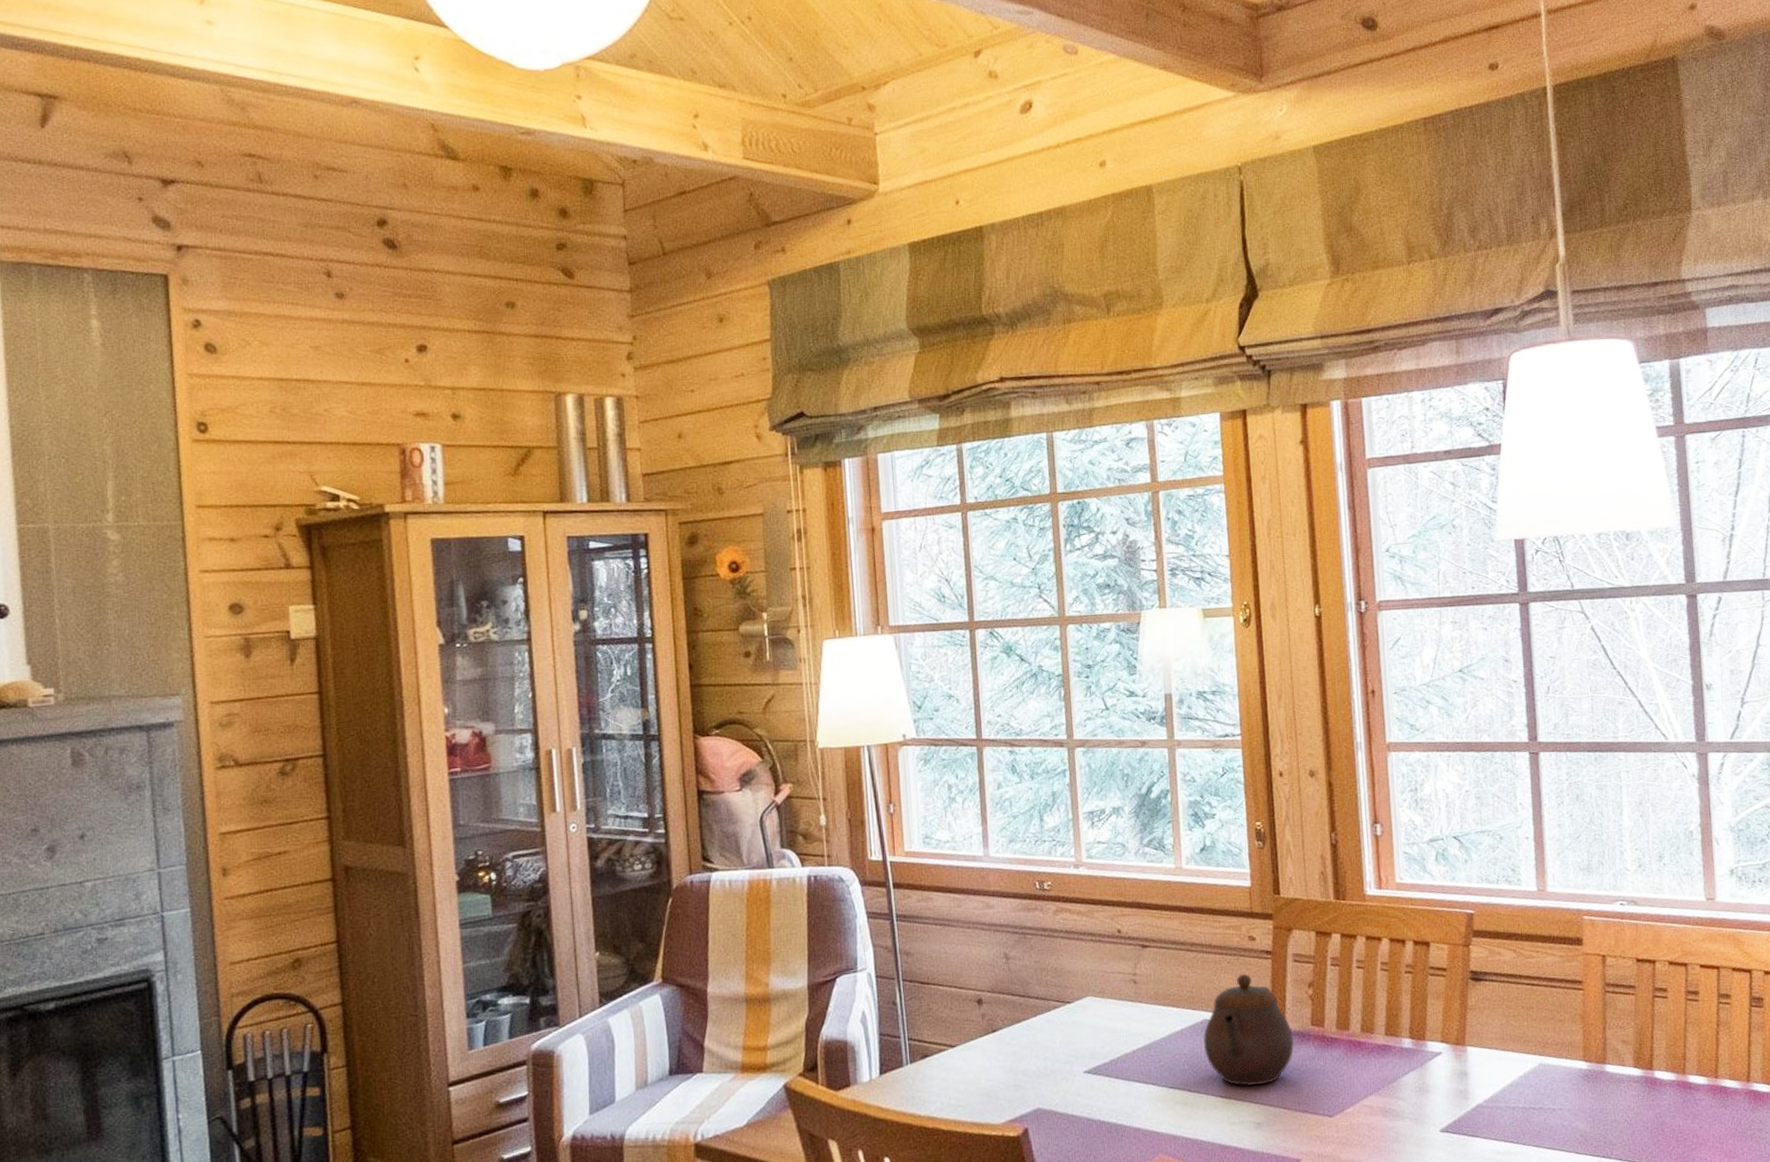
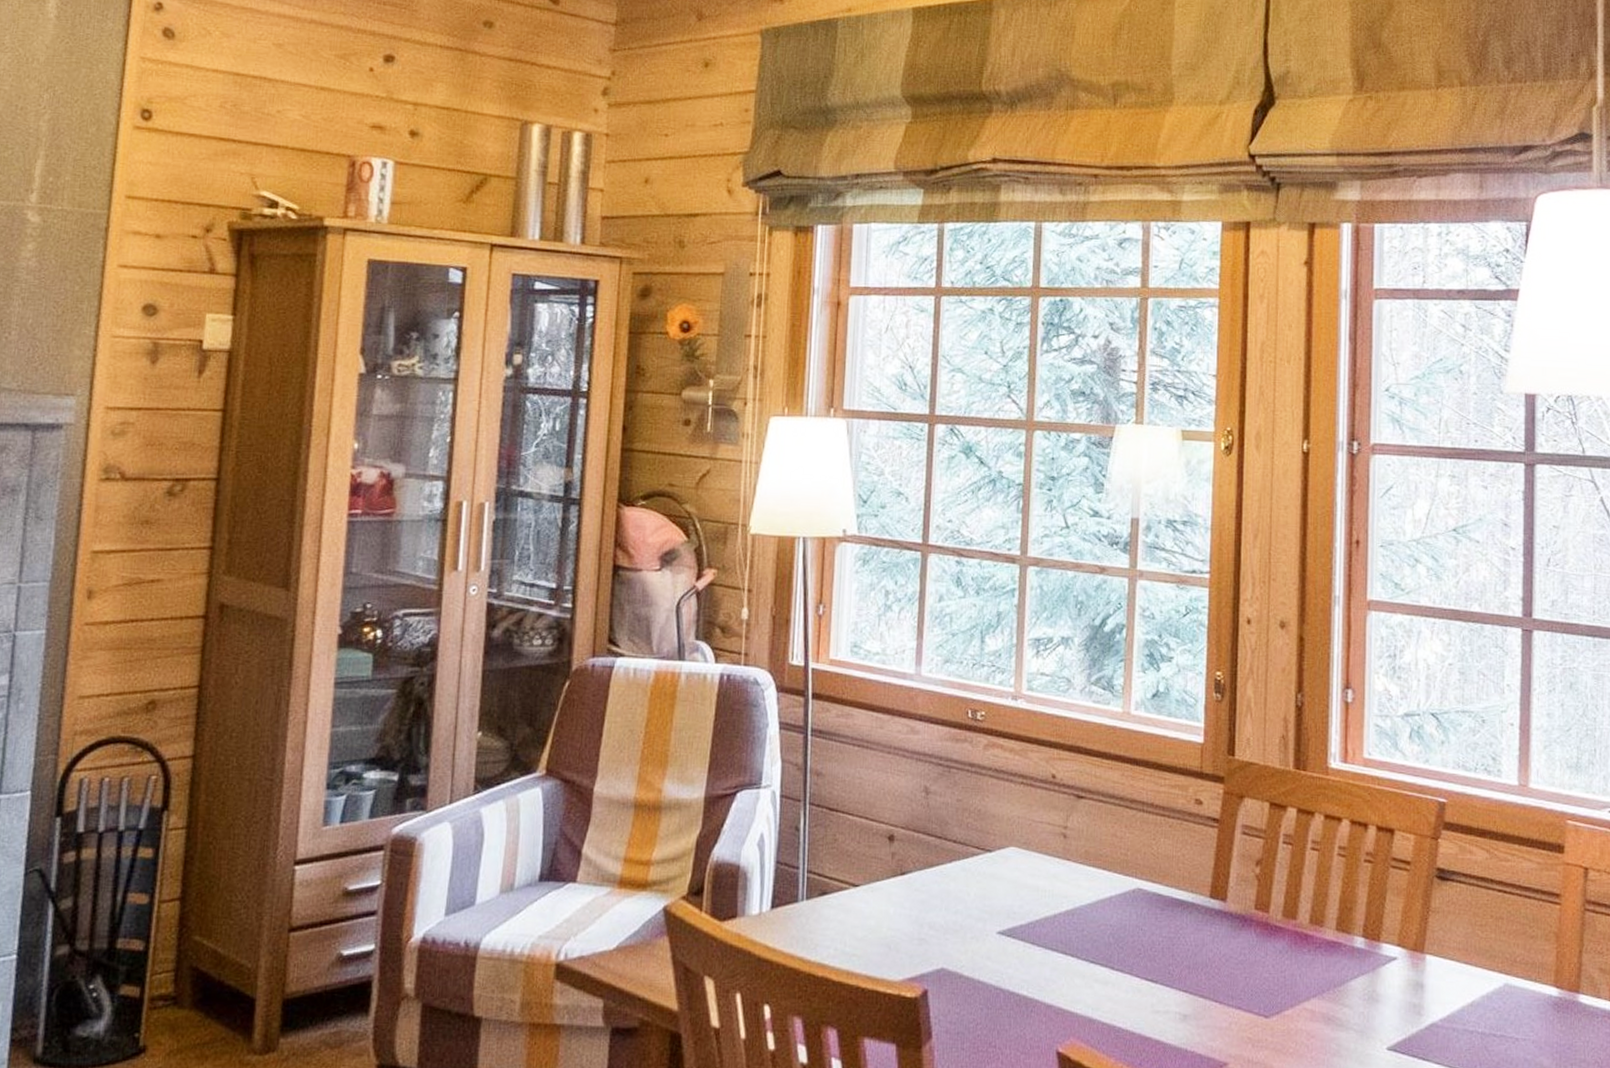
teapot: present [1203,973,1295,1086] -> none [1133,841,1234,971]

